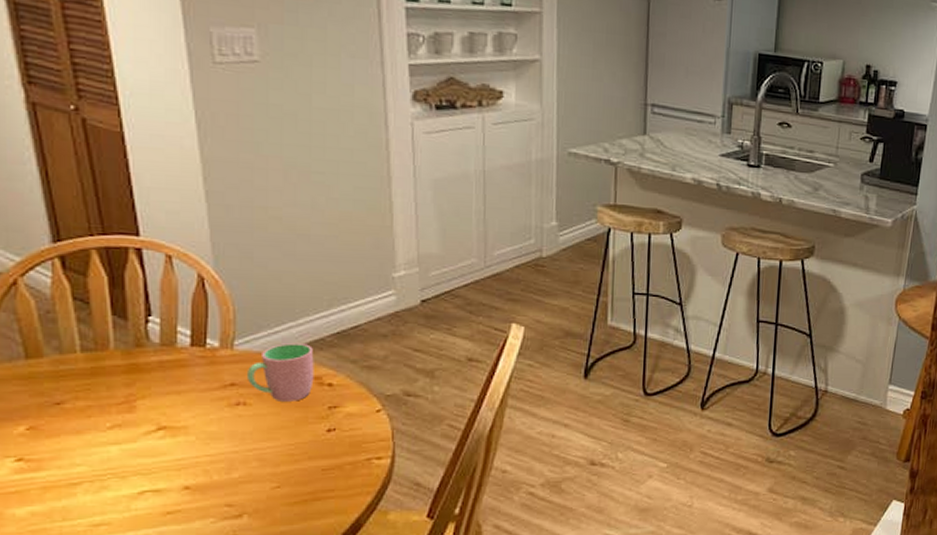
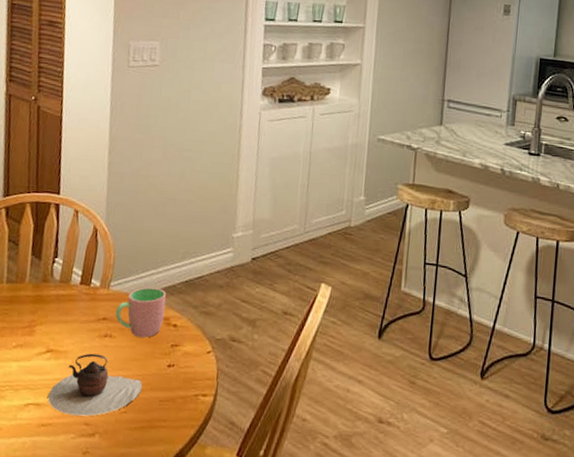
teapot: none [170,426,296,497] -> present [48,353,142,417]

